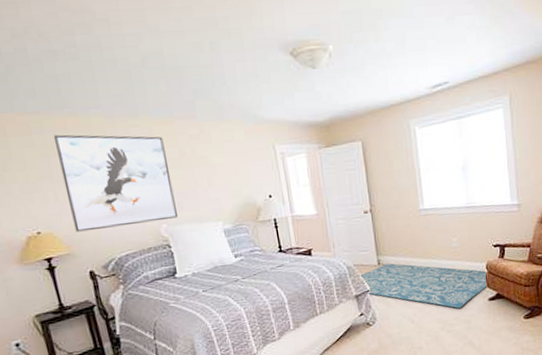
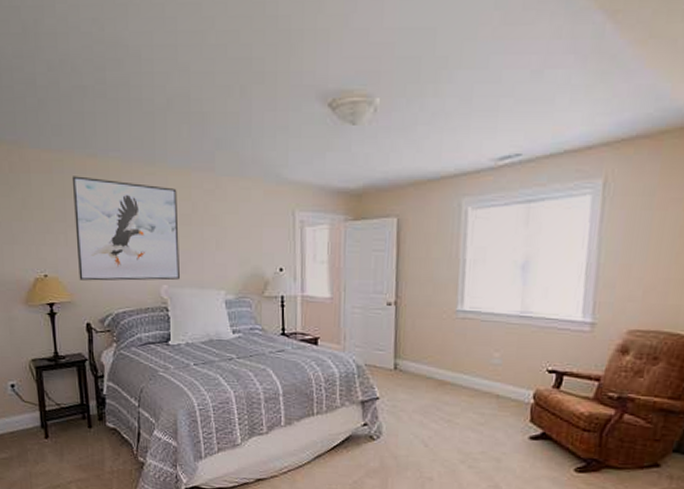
rug: present [359,263,488,309] -> none [369,370,535,442]

